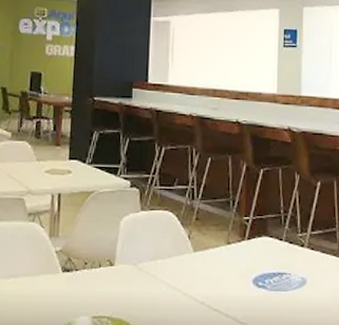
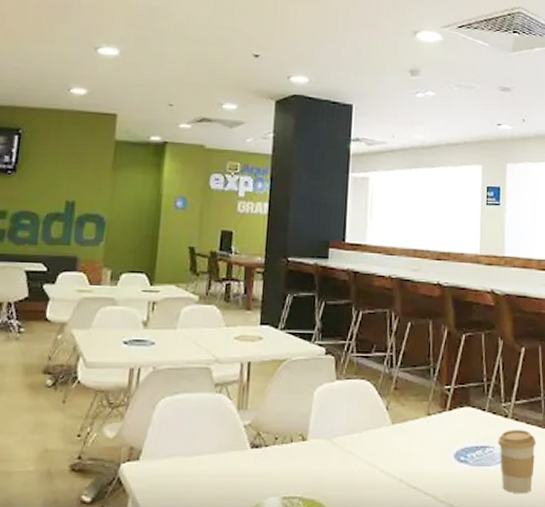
coffee cup: none [294,258,331,317] -> present [498,430,536,494]

